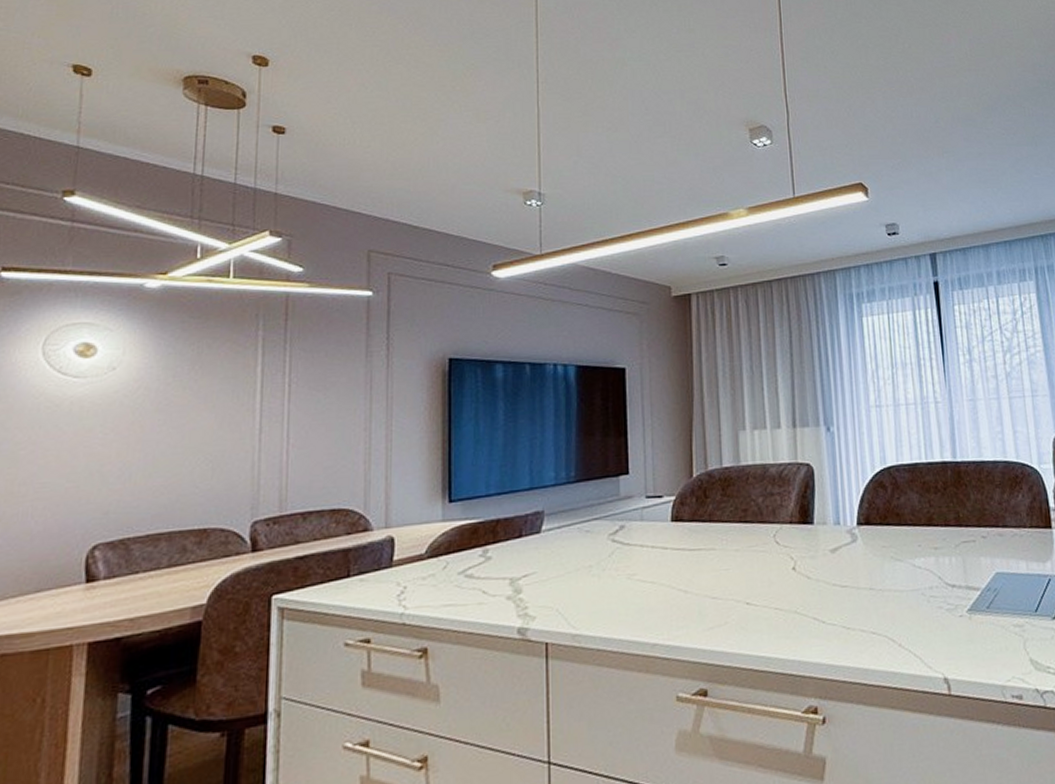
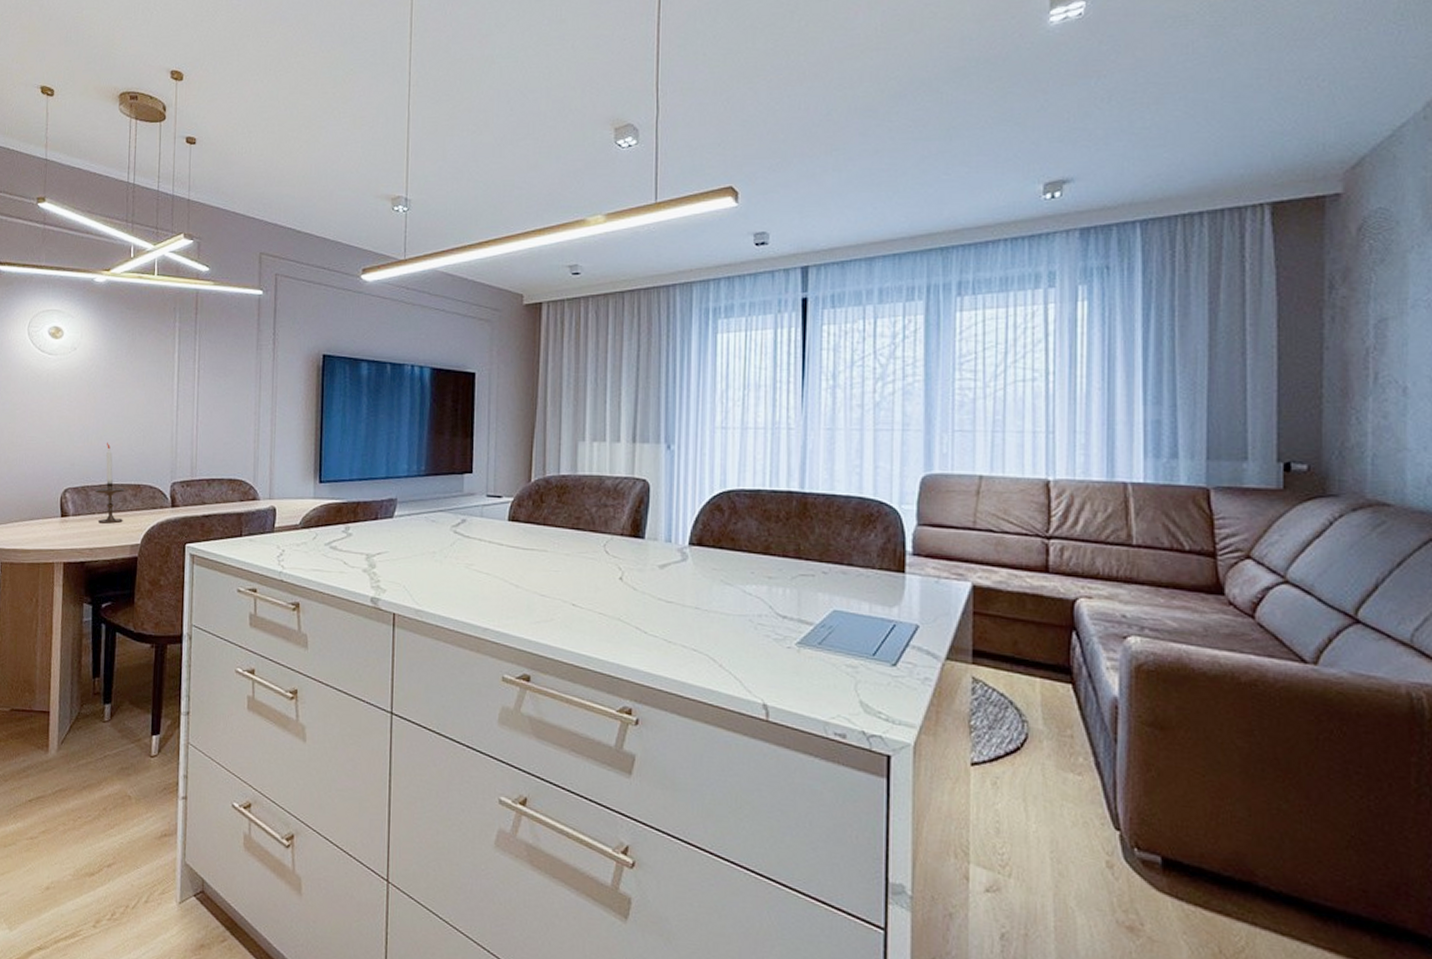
candlestick: none [139,480,184,586] -> present [95,442,124,525]

